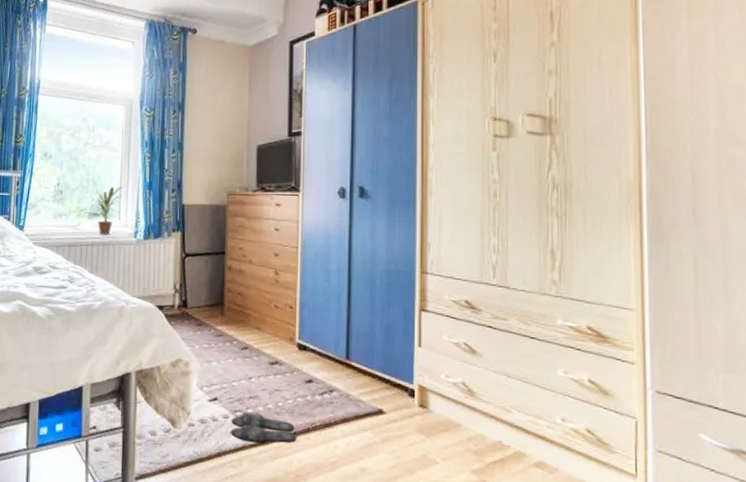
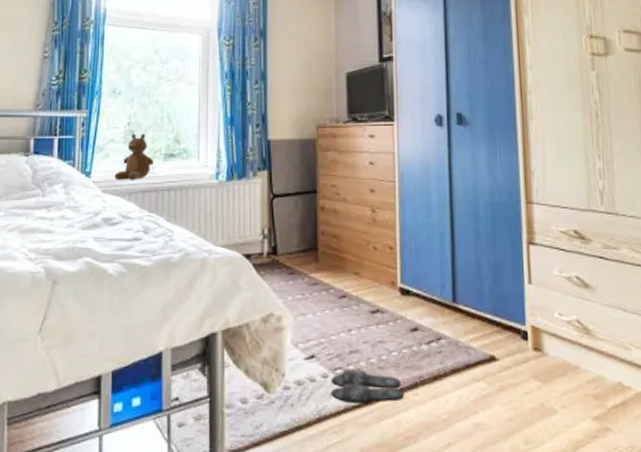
teddy bear: none [44,193,79,236] -> present [114,133,153,181]
potted plant: present [95,186,122,234] -> none [171,123,201,177]

